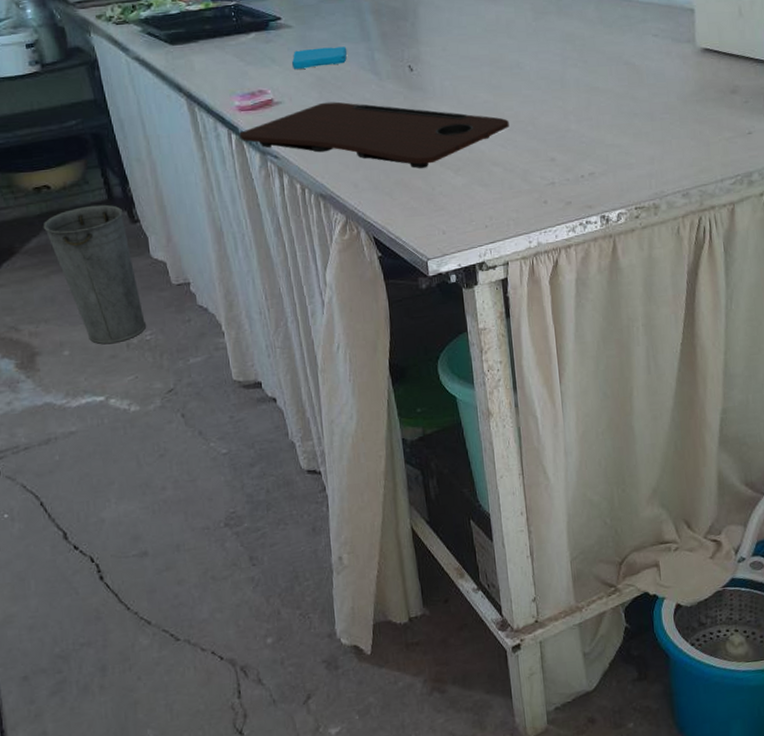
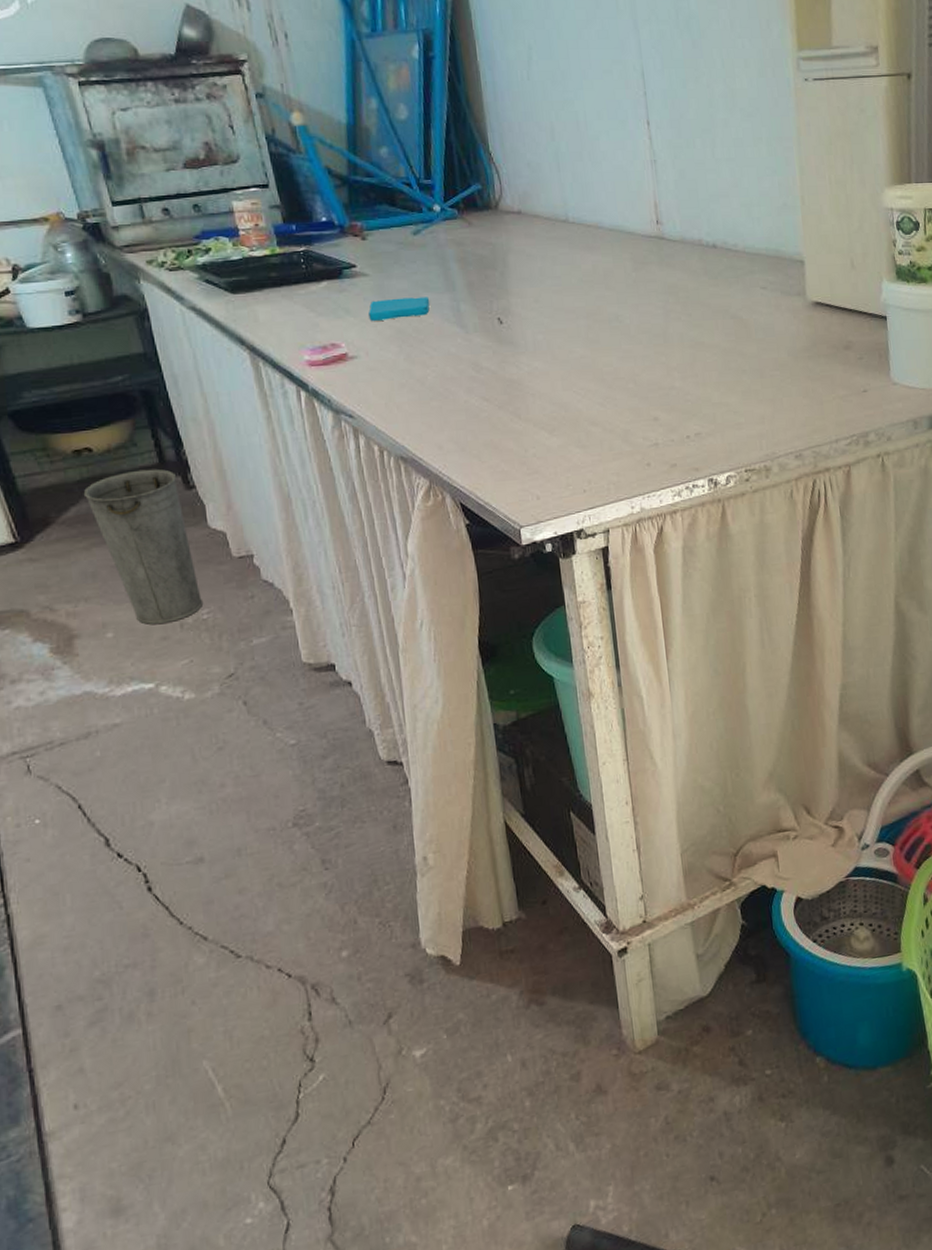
cutting board: present [239,101,509,168] -> none [309,356,609,429]

